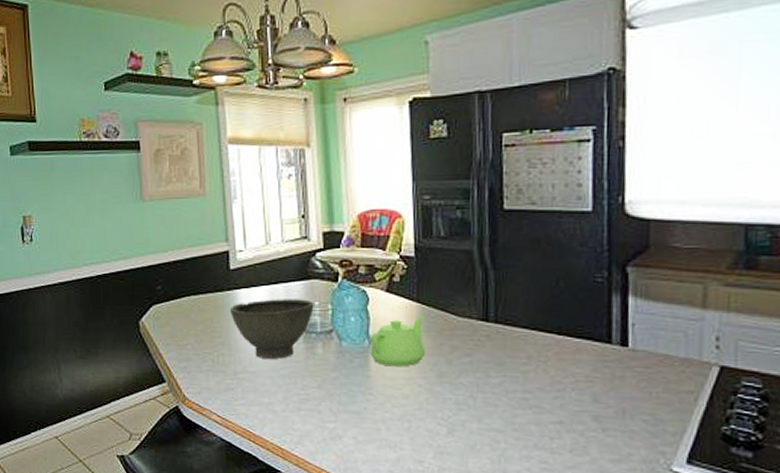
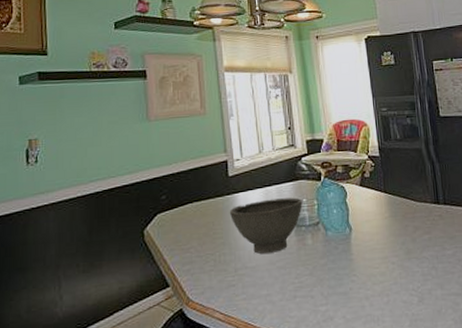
teapot: present [370,316,426,367] -> none [350,204,395,249]

